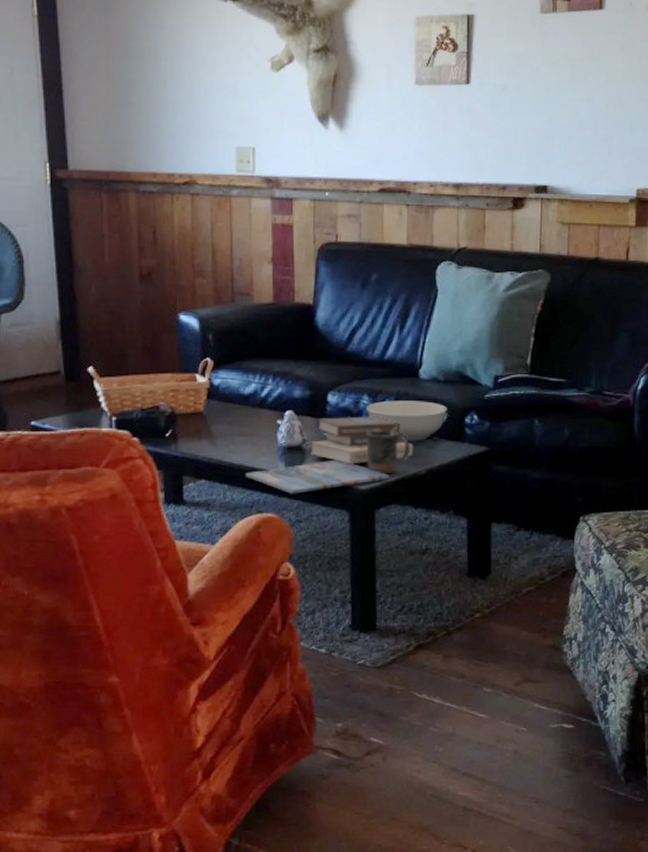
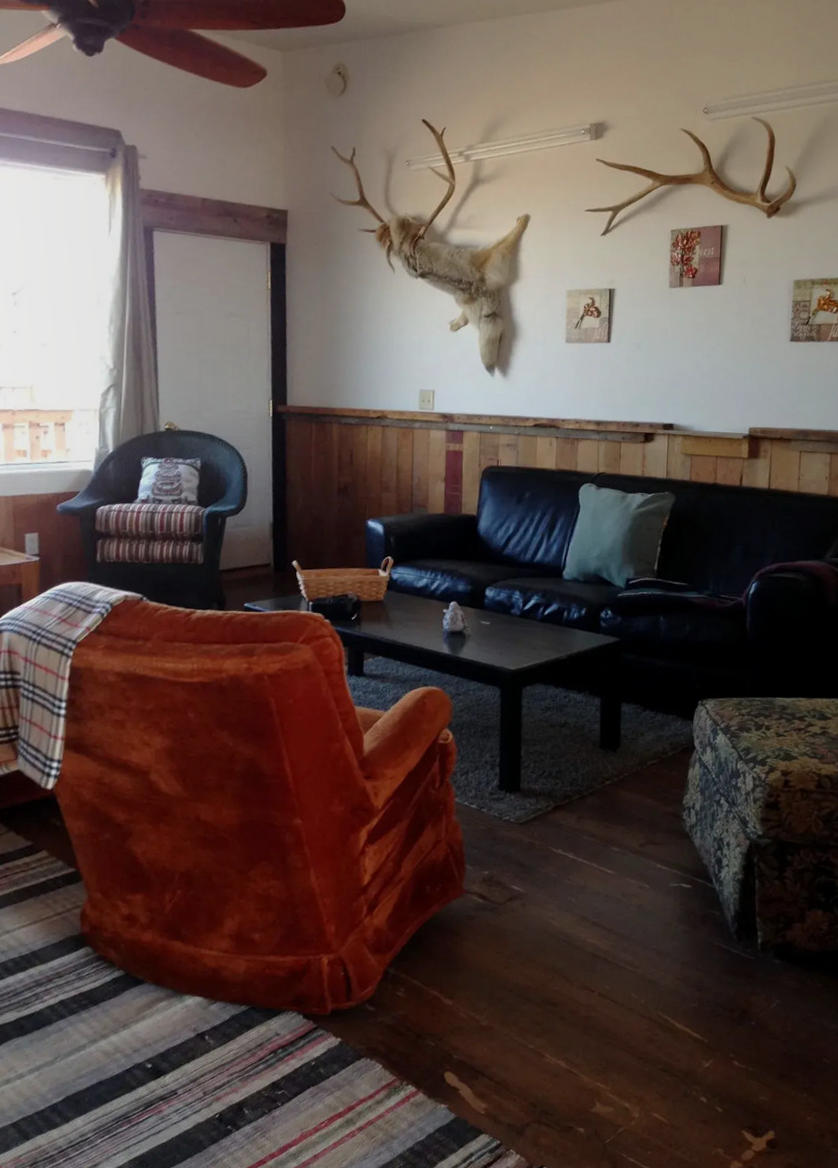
magazine: present [245,459,390,494] -> none [415,643,536,671]
books: present [310,416,413,465] -> none [470,608,556,649]
bowl: present [365,400,447,443] -> none [517,596,586,632]
mug: present [366,427,409,475] -> none [516,619,553,658]

